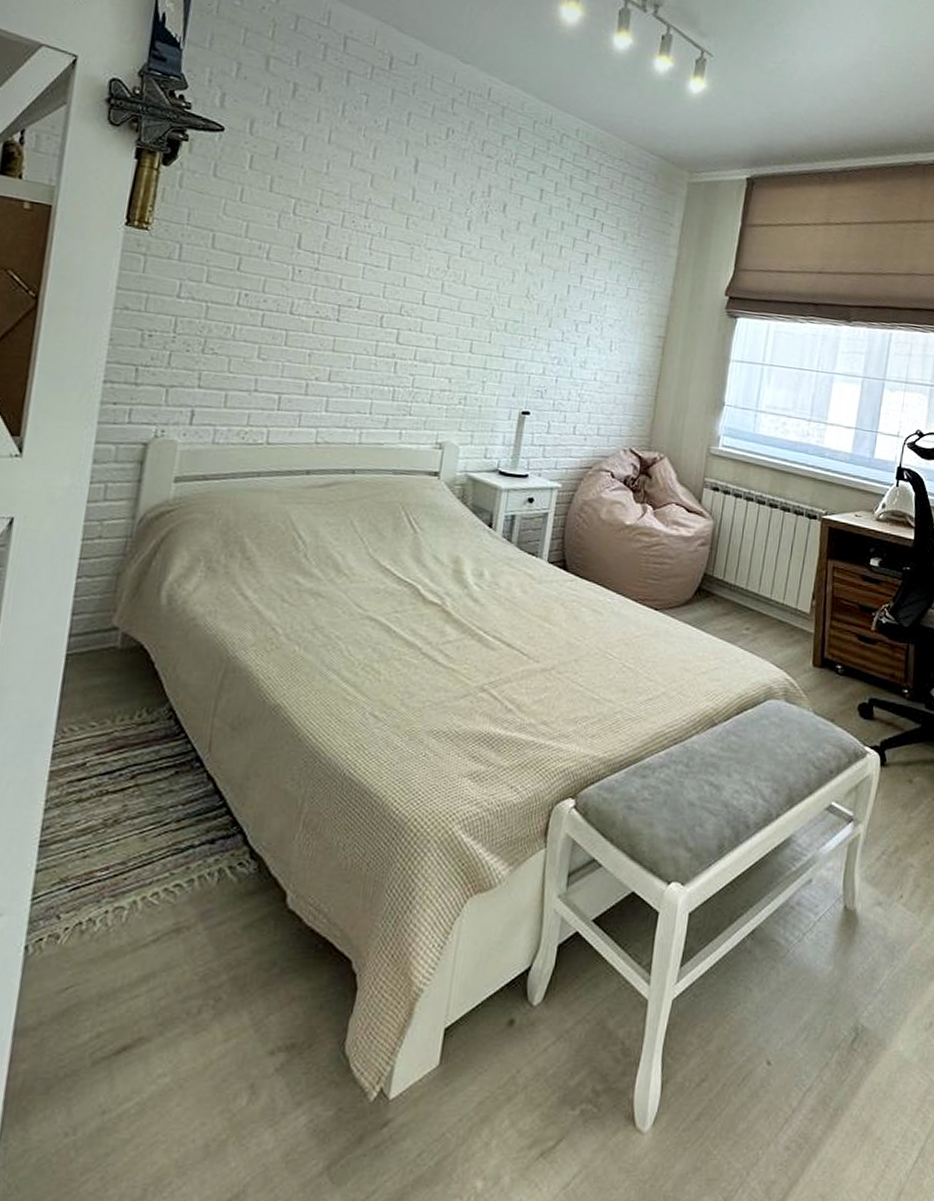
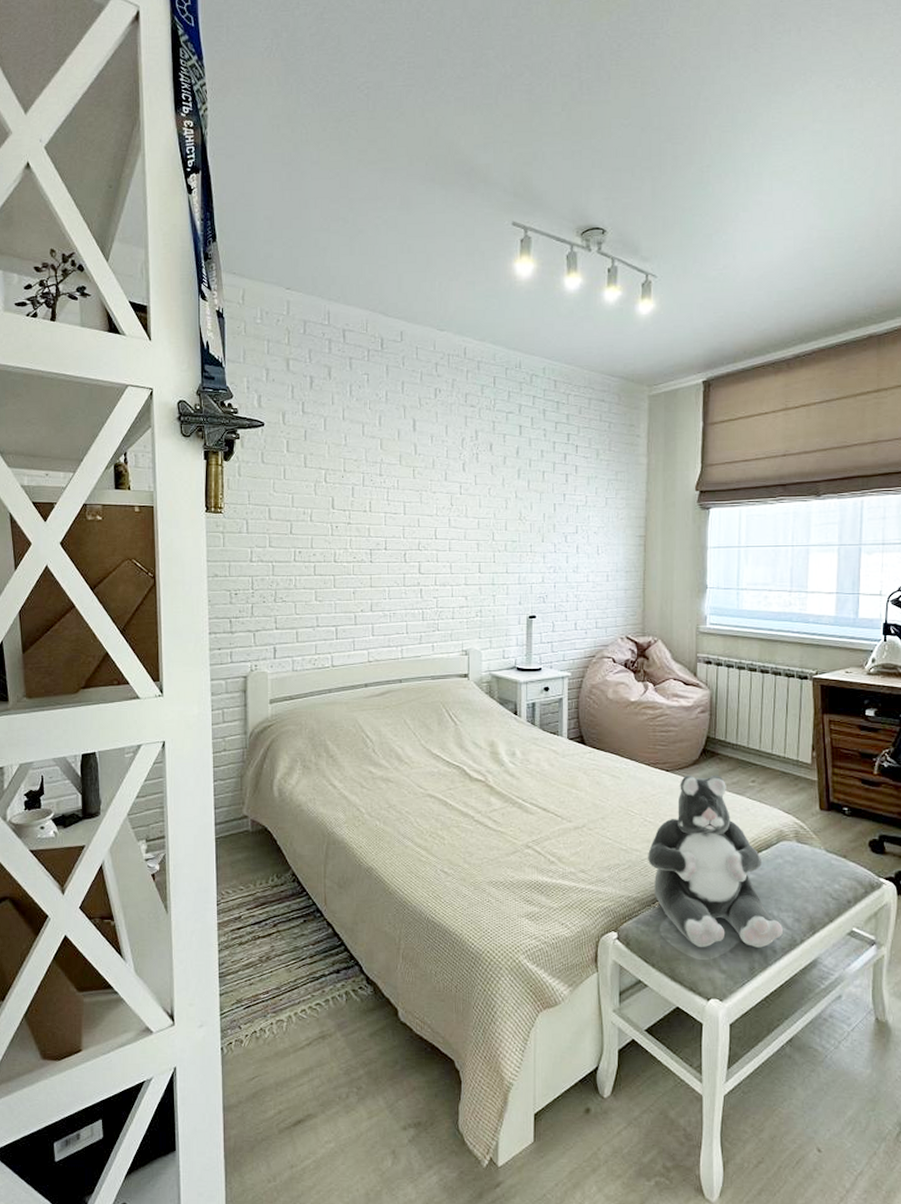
plush toy: none [621,615,760,822] -> present [648,774,784,948]

